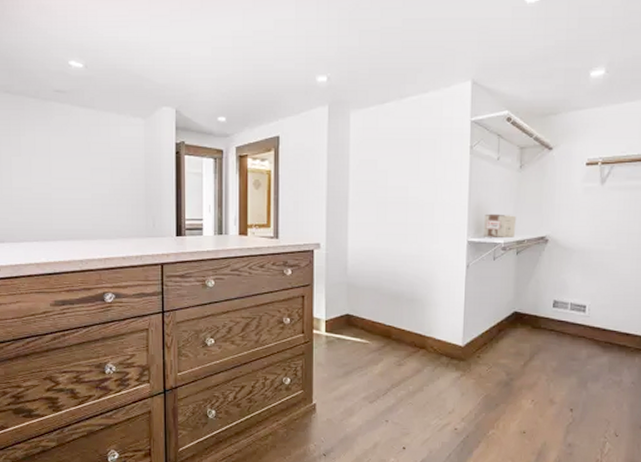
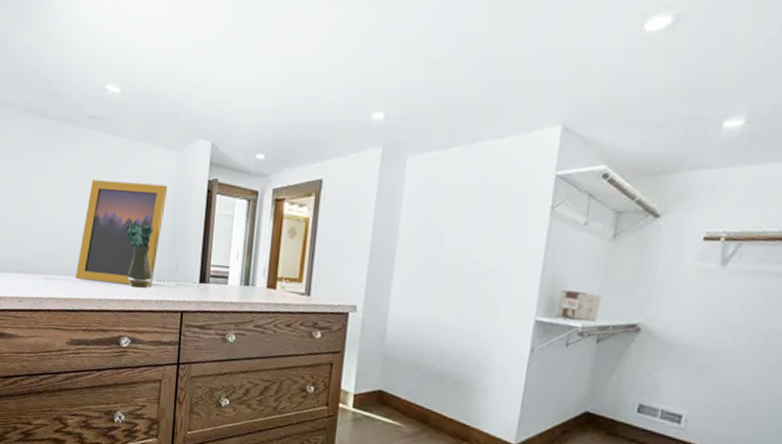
picture frame: none [54,149,138,245] -> present [75,180,168,287]
vase: none [99,183,130,247] -> present [124,219,153,289]

